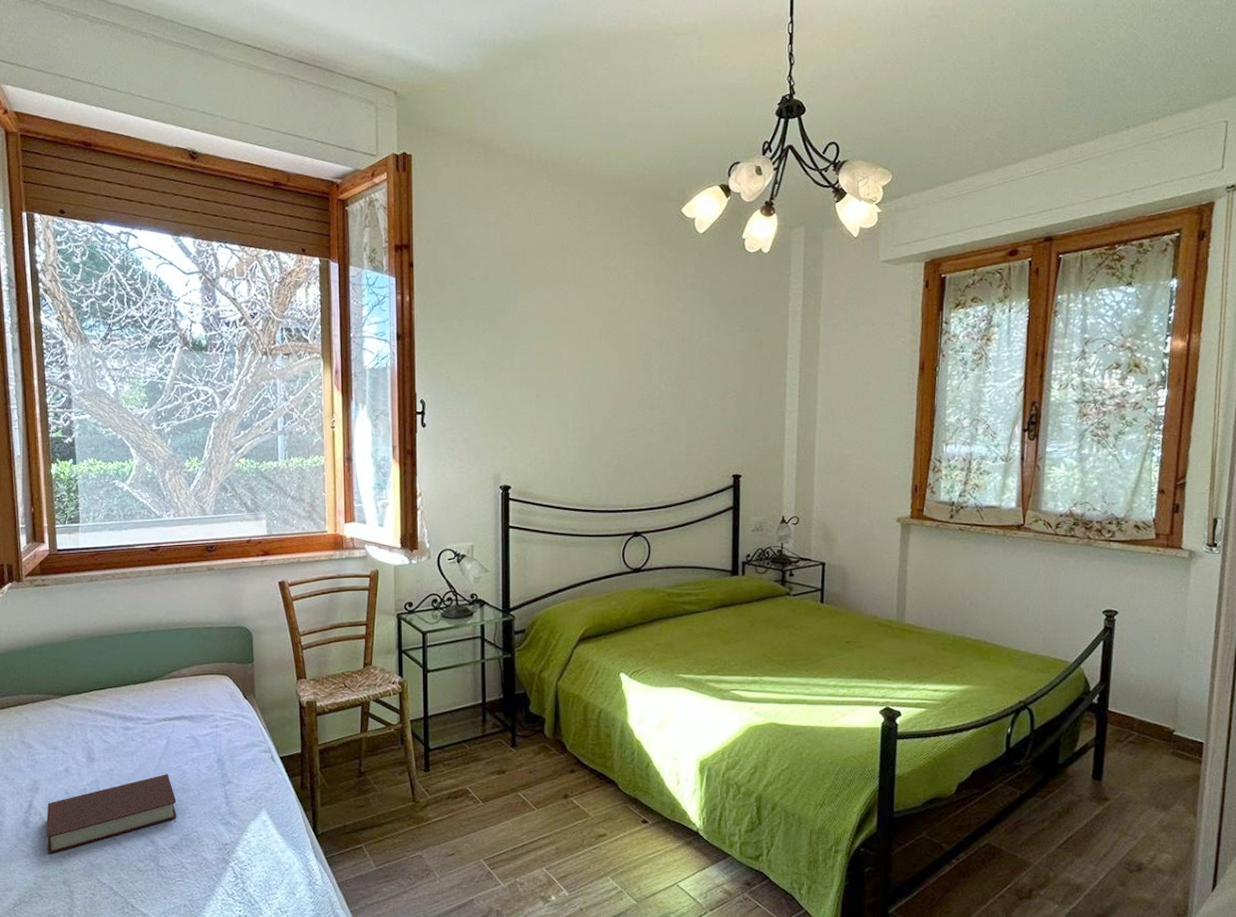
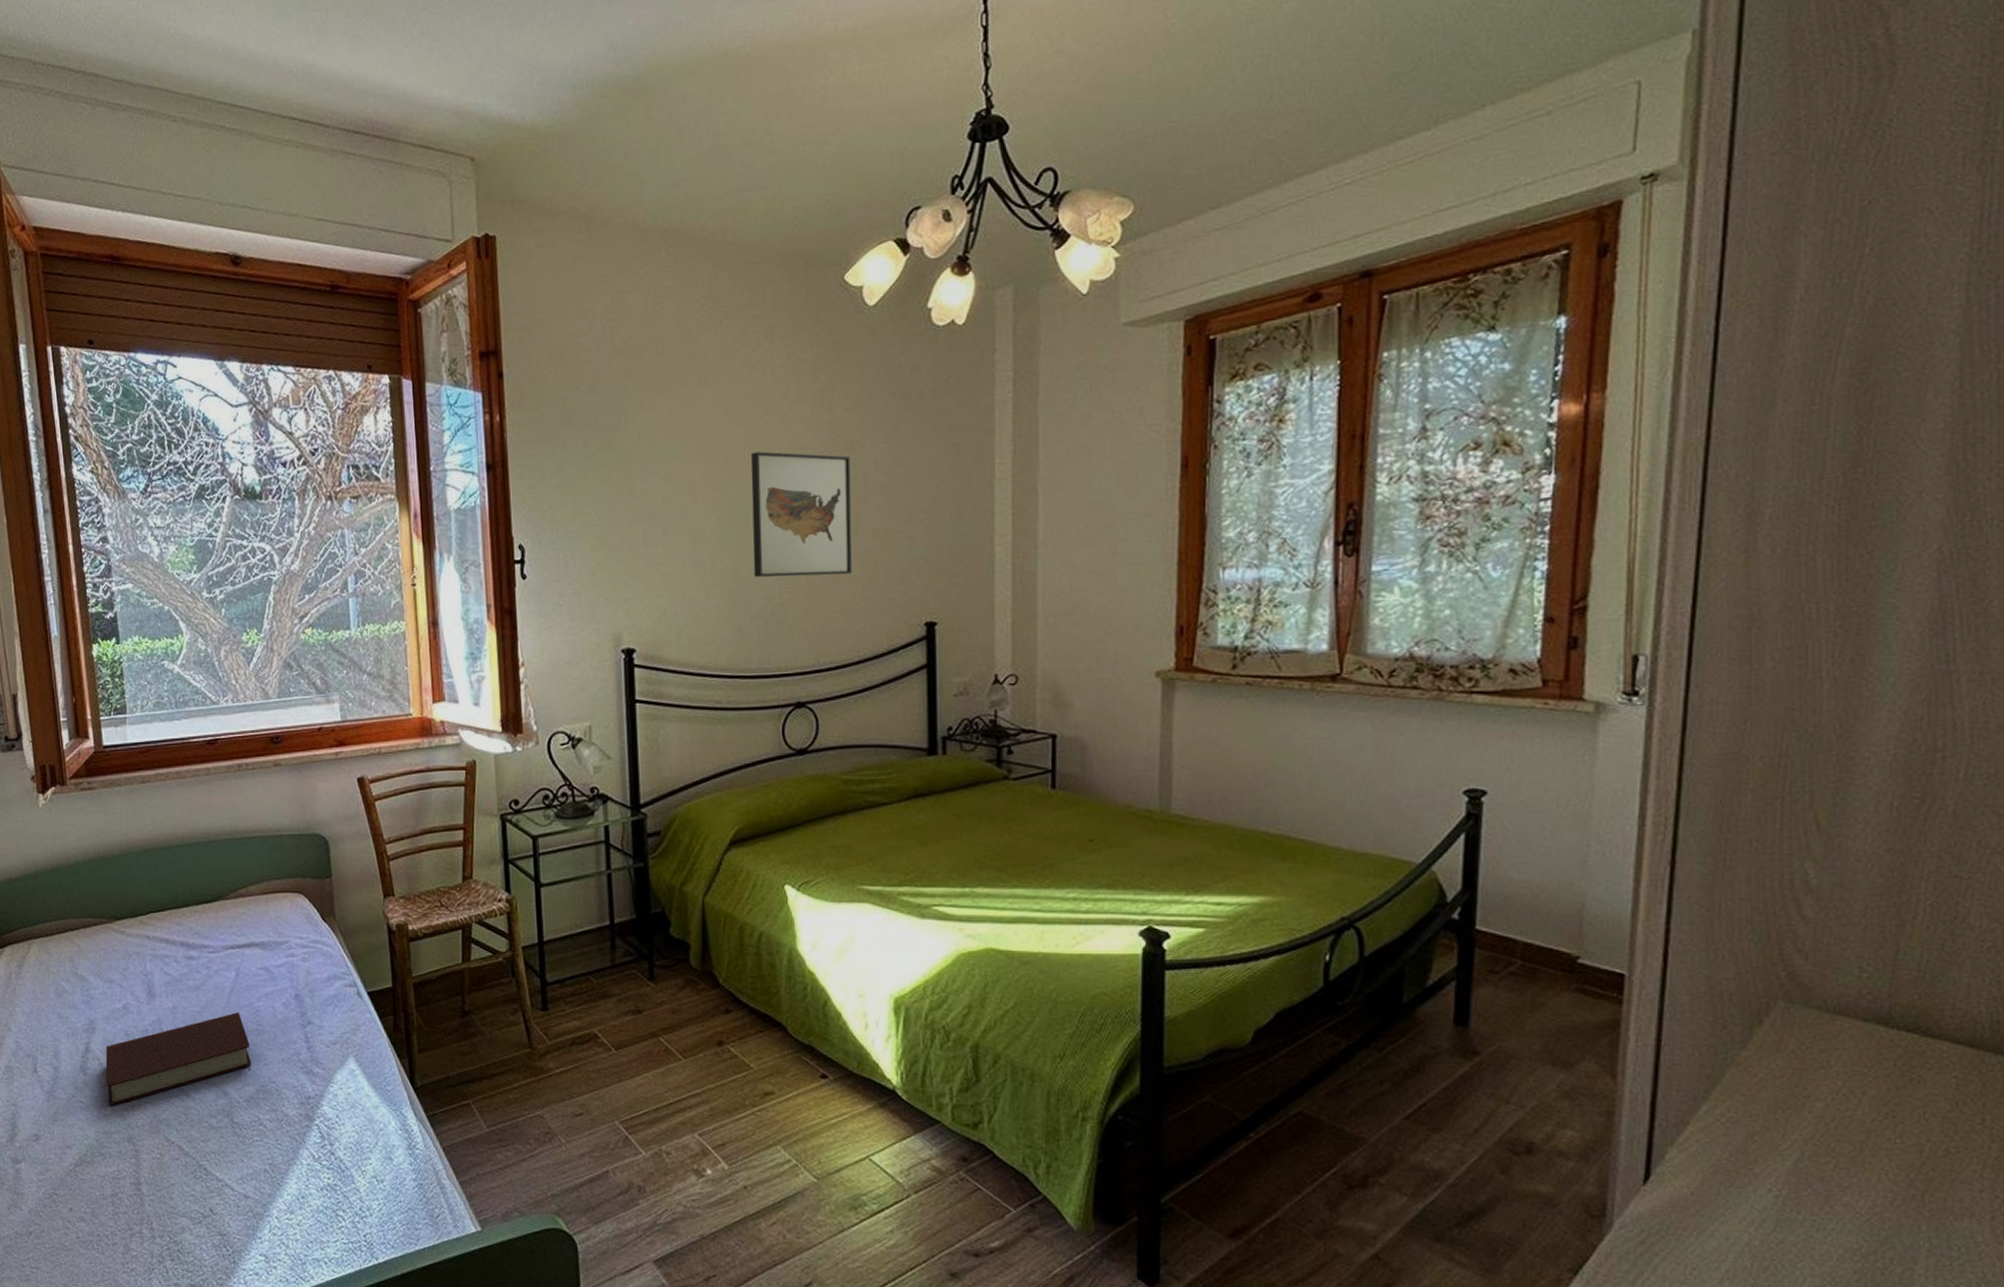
wall art: none [605,338,682,436] -> present [750,451,852,578]

